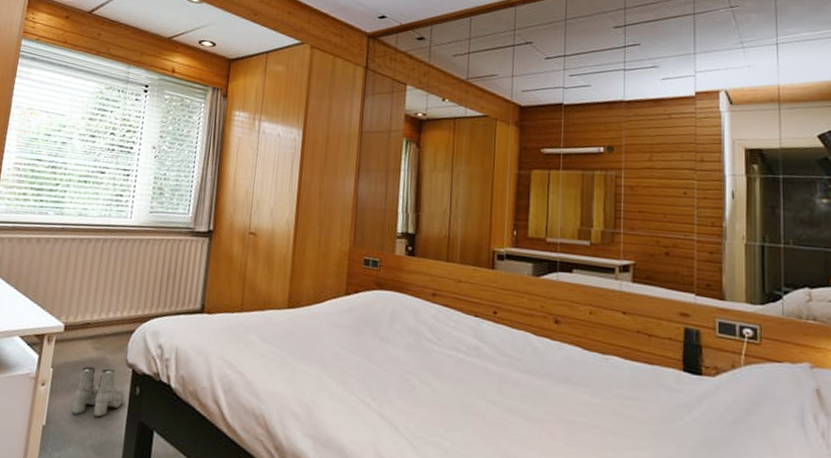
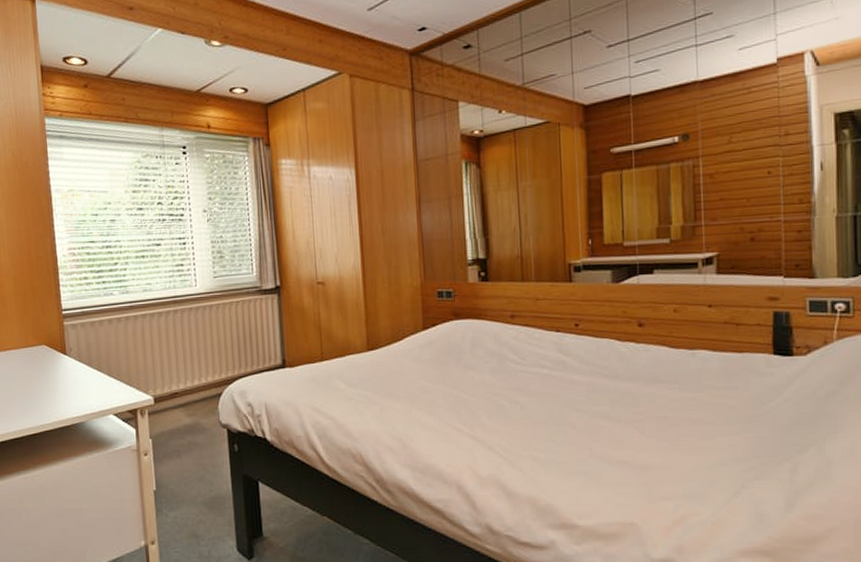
boots: present [71,366,125,417] -> none [176,431,225,477]

